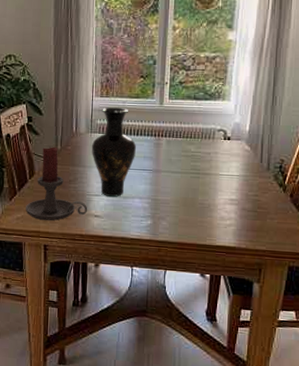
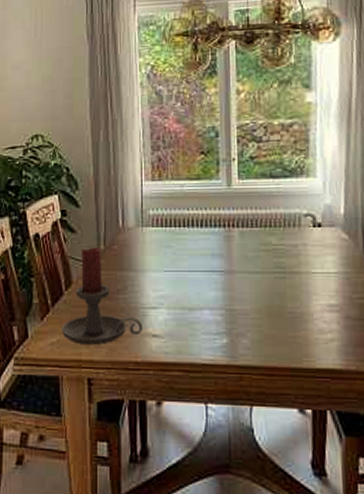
vase: present [91,107,136,197] -> none [143,192,201,309]

